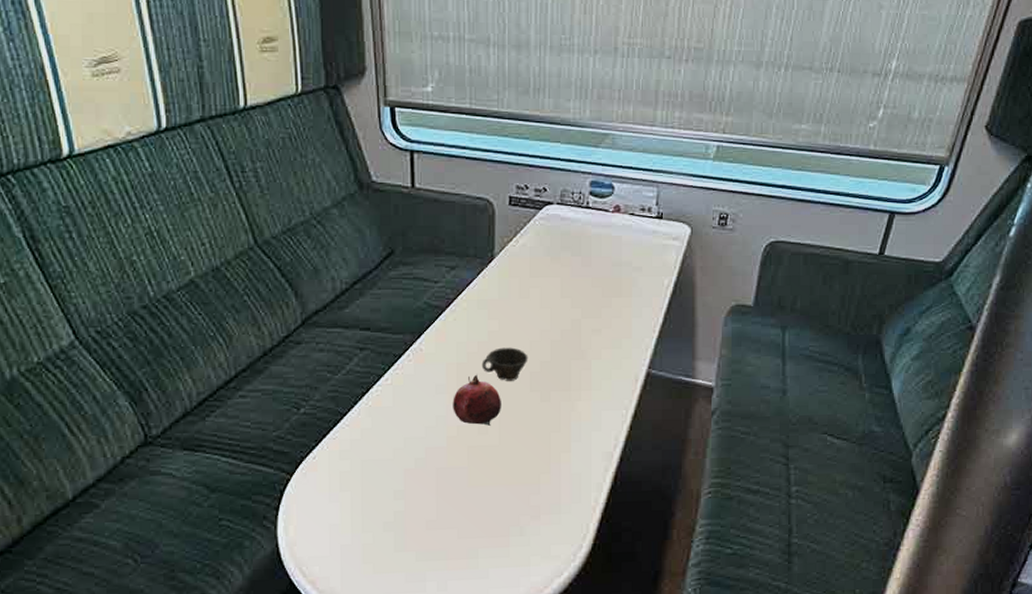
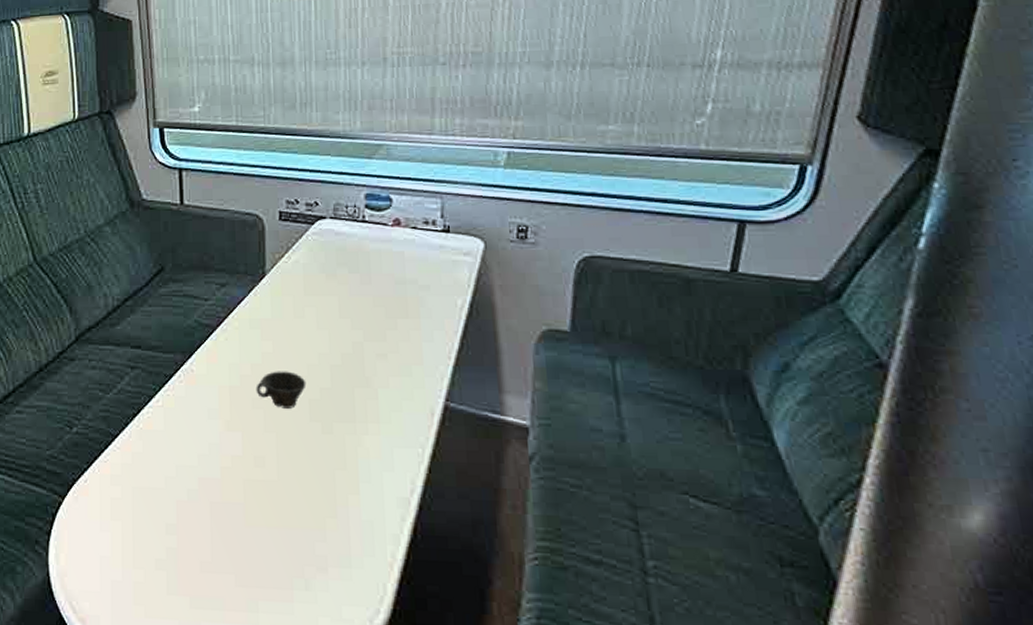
fruit: present [453,374,501,426] -> none [226,399,279,458]

